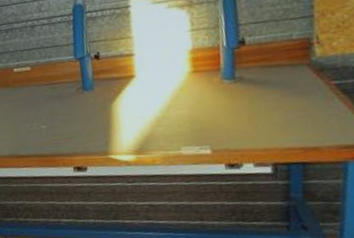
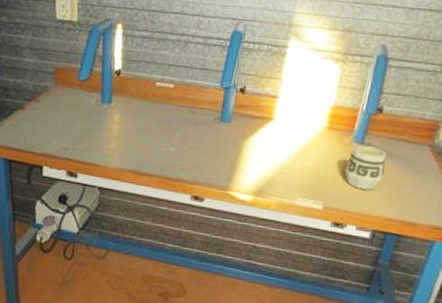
cup: none [223,79,267,125] -> present [344,145,387,190]

